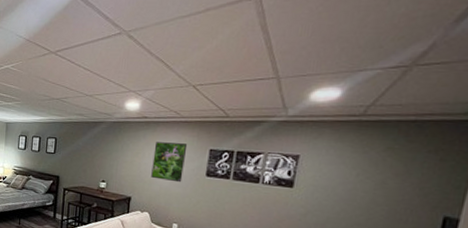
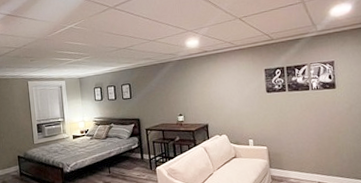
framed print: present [151,142,188,183] -> none [218,68,248,104]

